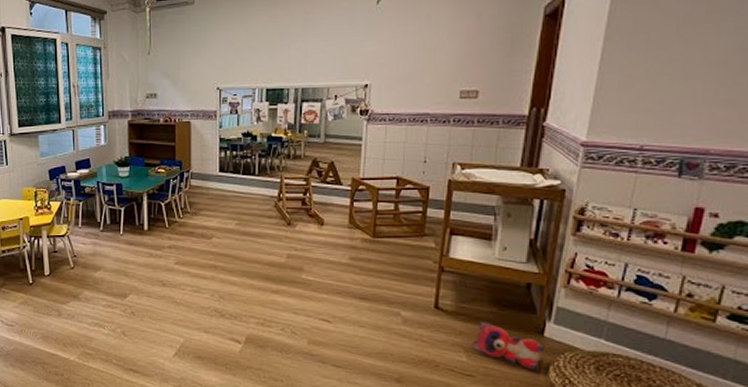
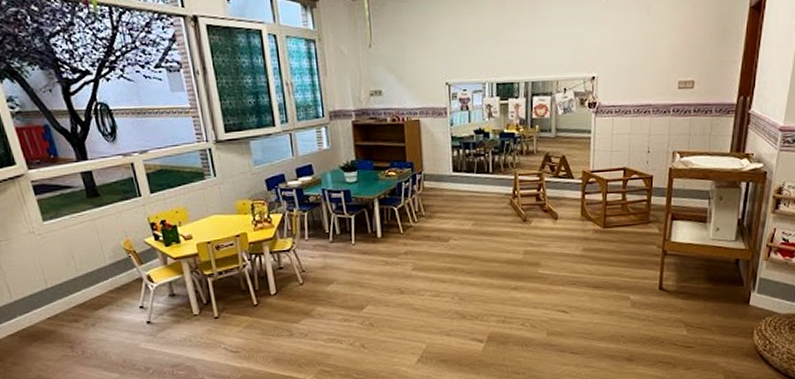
stuffed animal: present [472,321,545,372] -> none [691,297,750,337]

